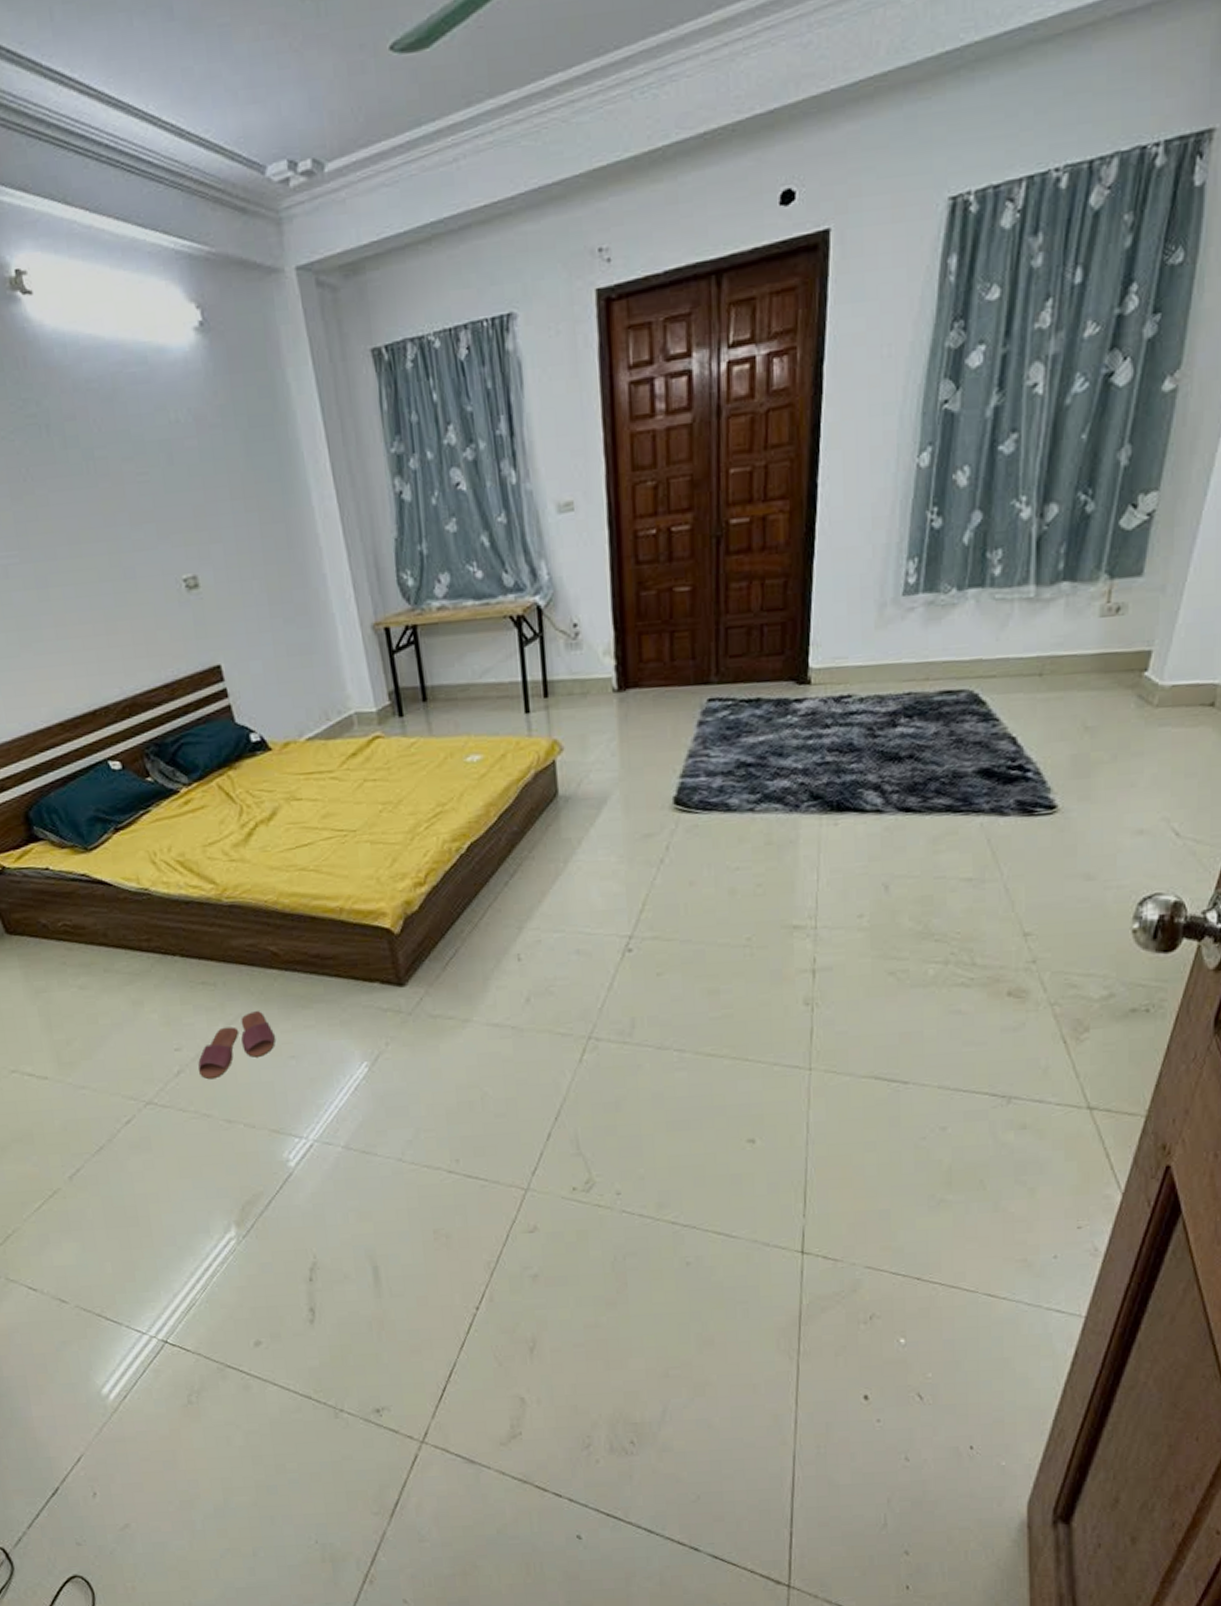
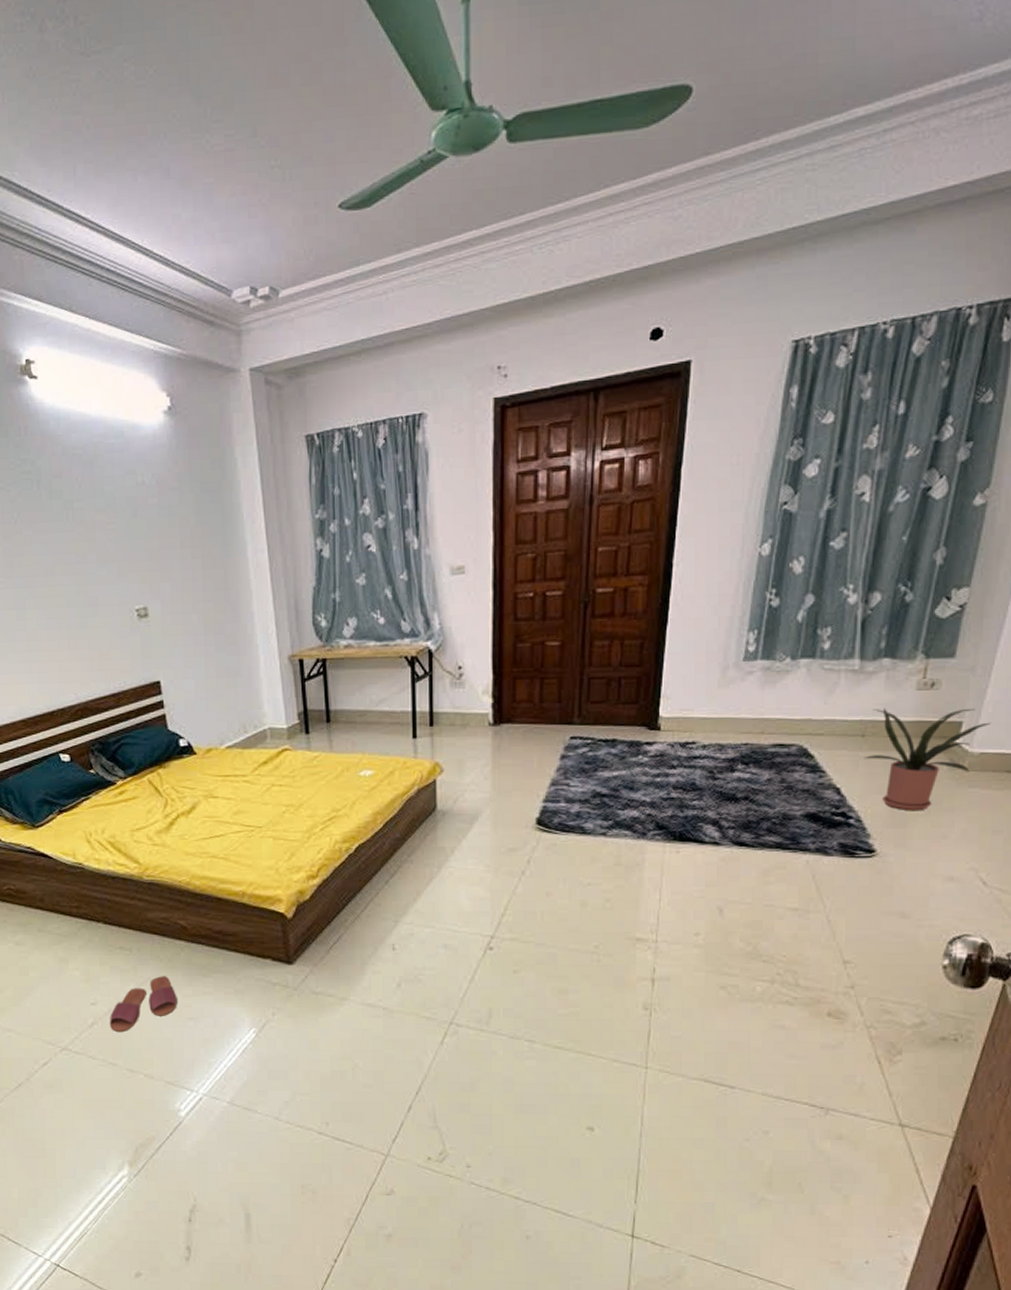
house plant: none [1042,633,1183,758] -> present [864,707,990,811]

